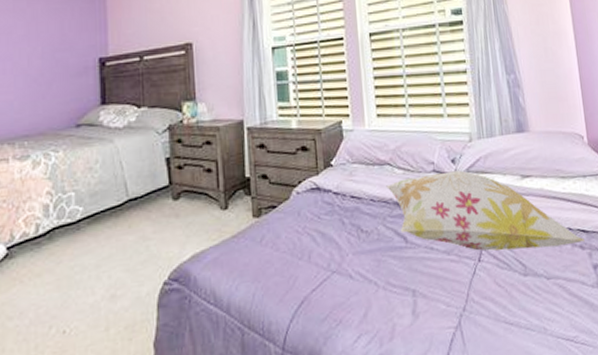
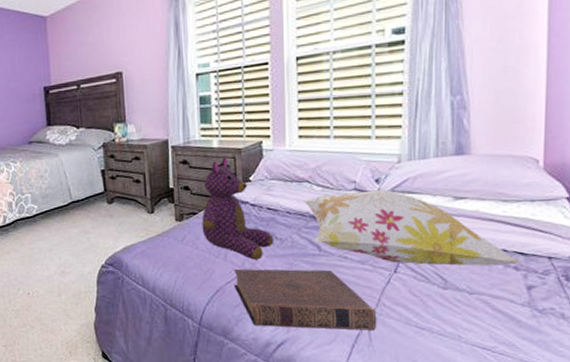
teddy bear: none [282,139,360,259] -> present [201,157,274,260]
book: none [318,264,469,343] -> present [233,268,377,330]

